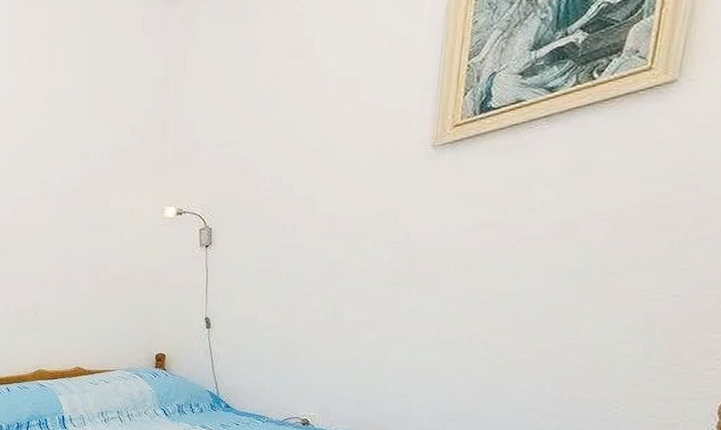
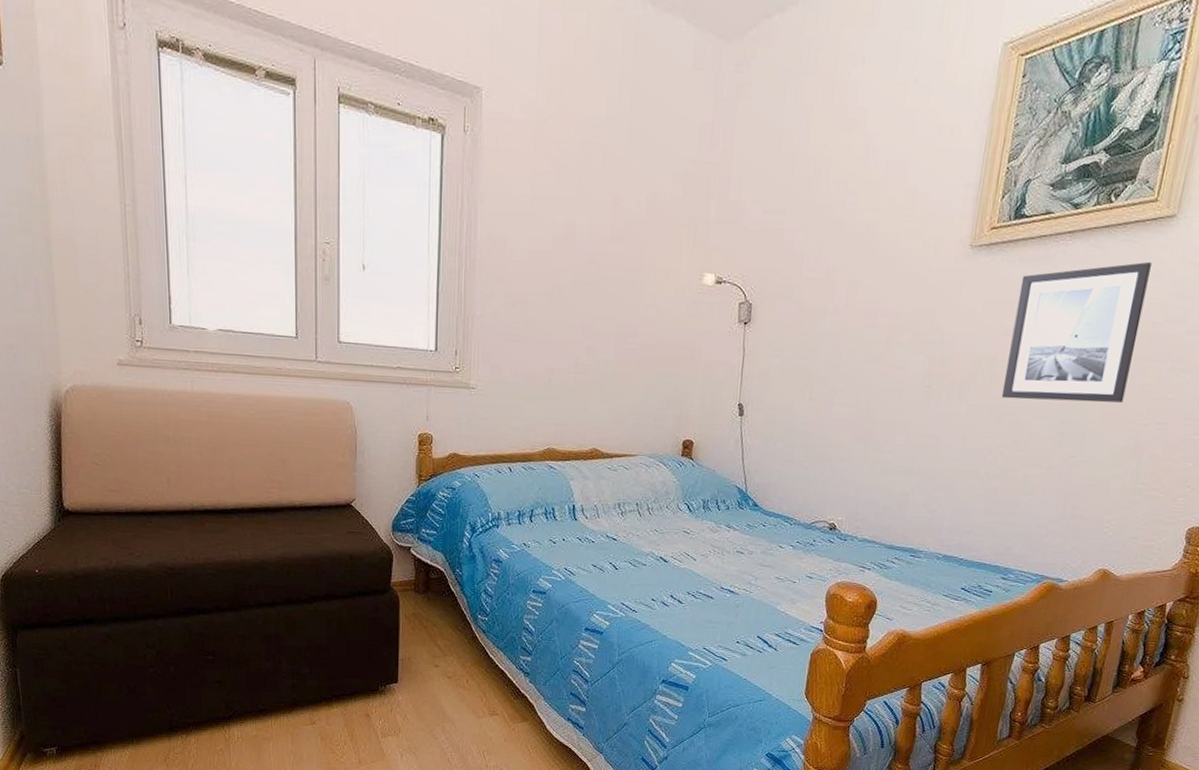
wall art: none [478,132,649,288] -> present [1001,261,1151,403]

